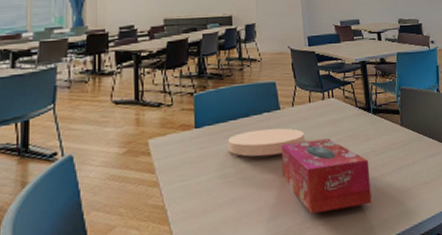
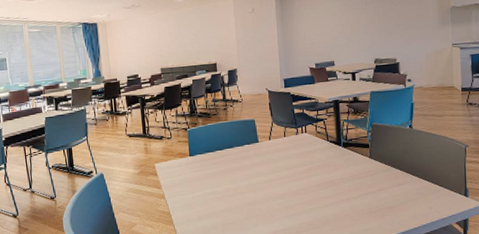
plate: present [228,128,305,157] -> none [215,157,280,180]
tissue box: present [280,138,372,214] -> none [259,167,338,225]

